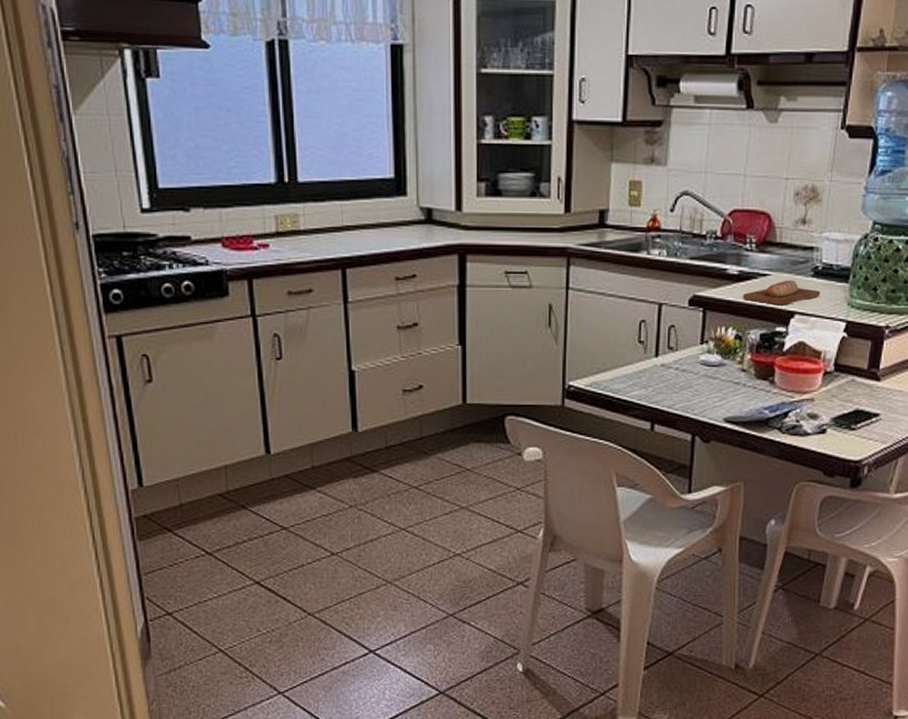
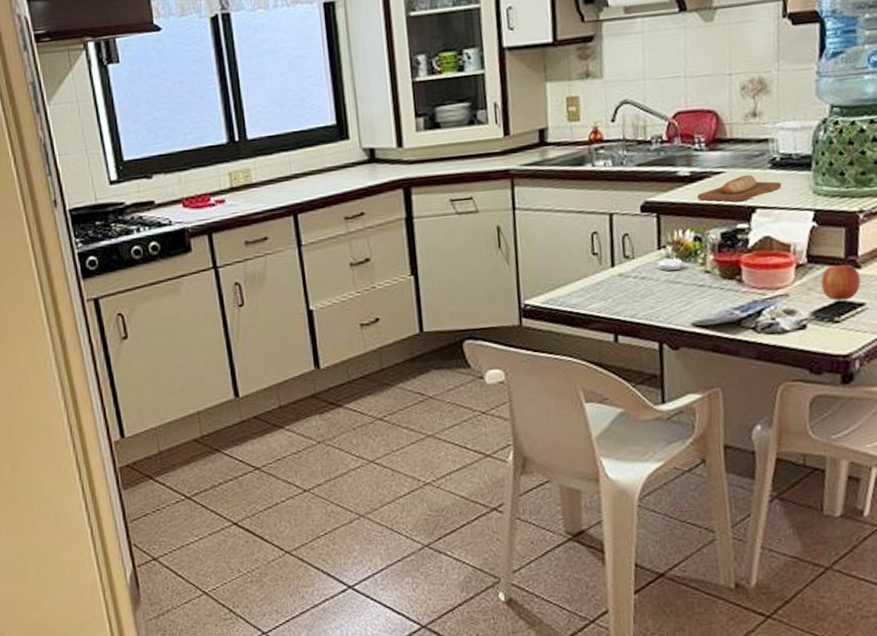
fruit: none [844,376,879,409] -> present [821,264,861,300]

